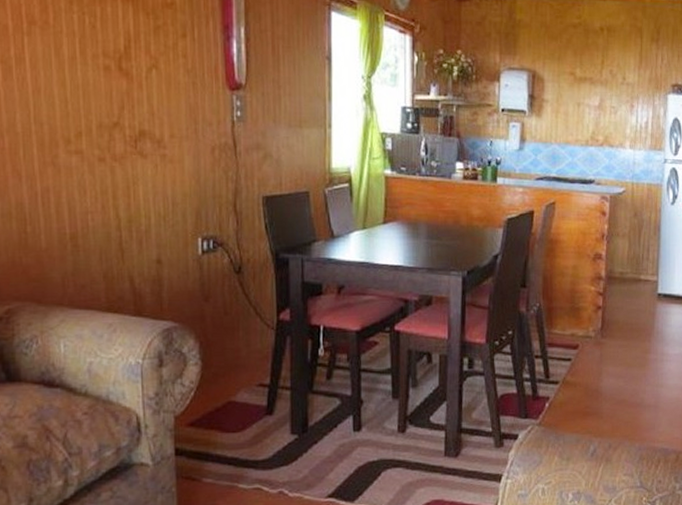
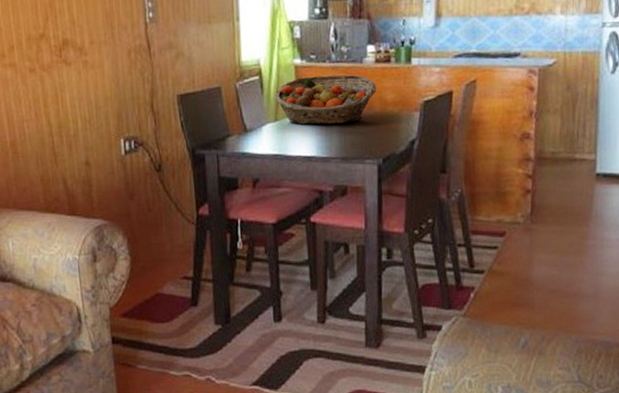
fruit basket: none [364,187,464,236] -> present [274,74,377,125]

